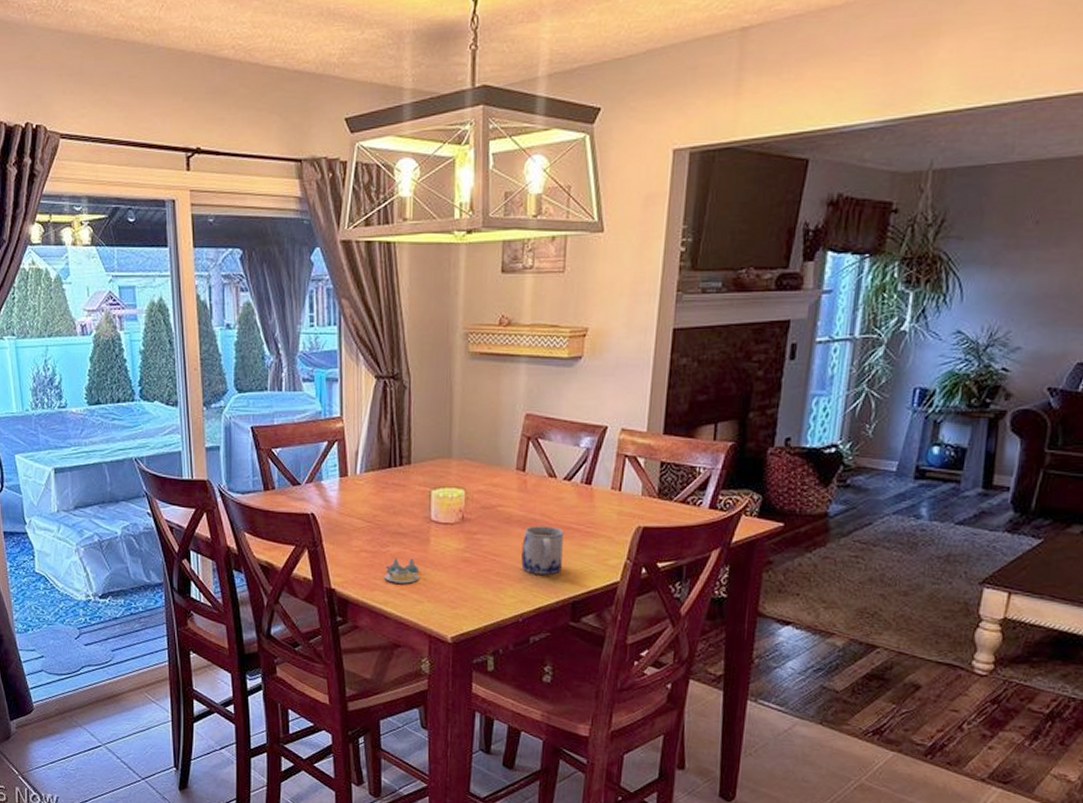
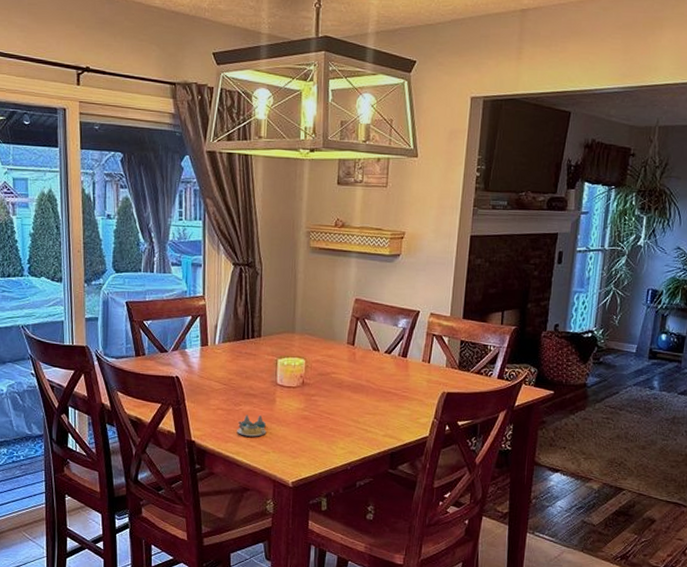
mug: present [521,526,564,575] -> none [350,390,384,430]

